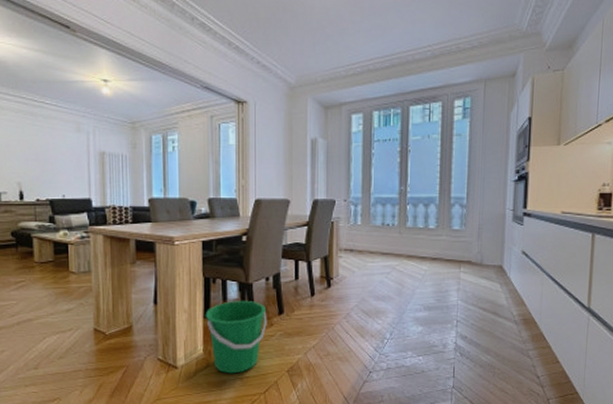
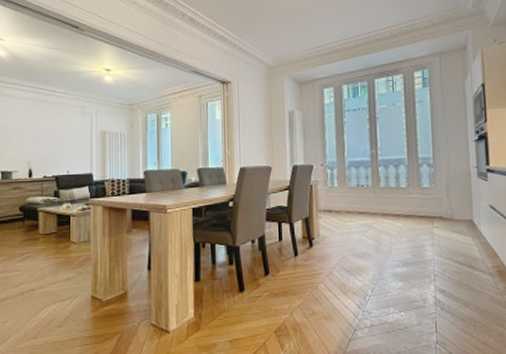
bucket: present [205,300,267,374] -> none [195,262,254,337]

